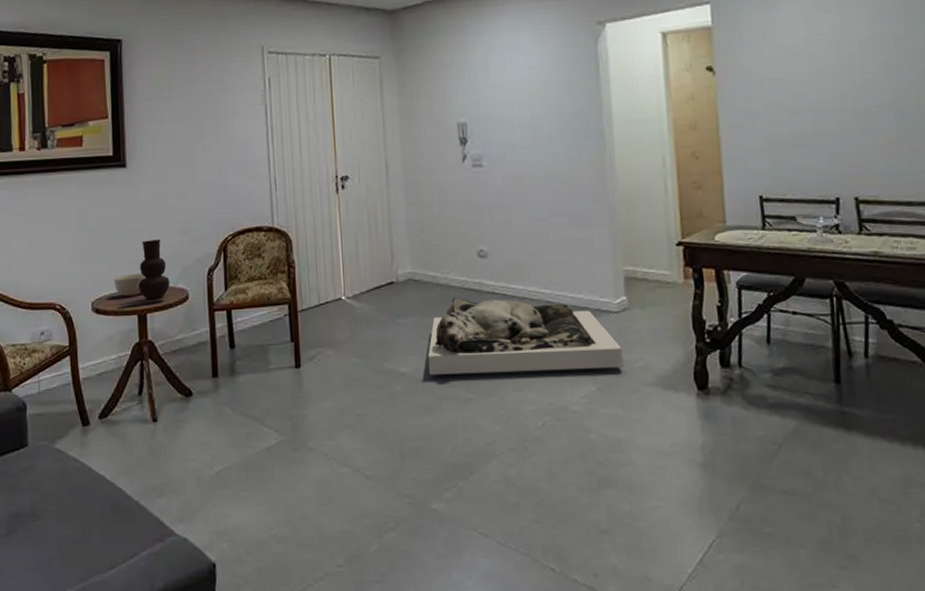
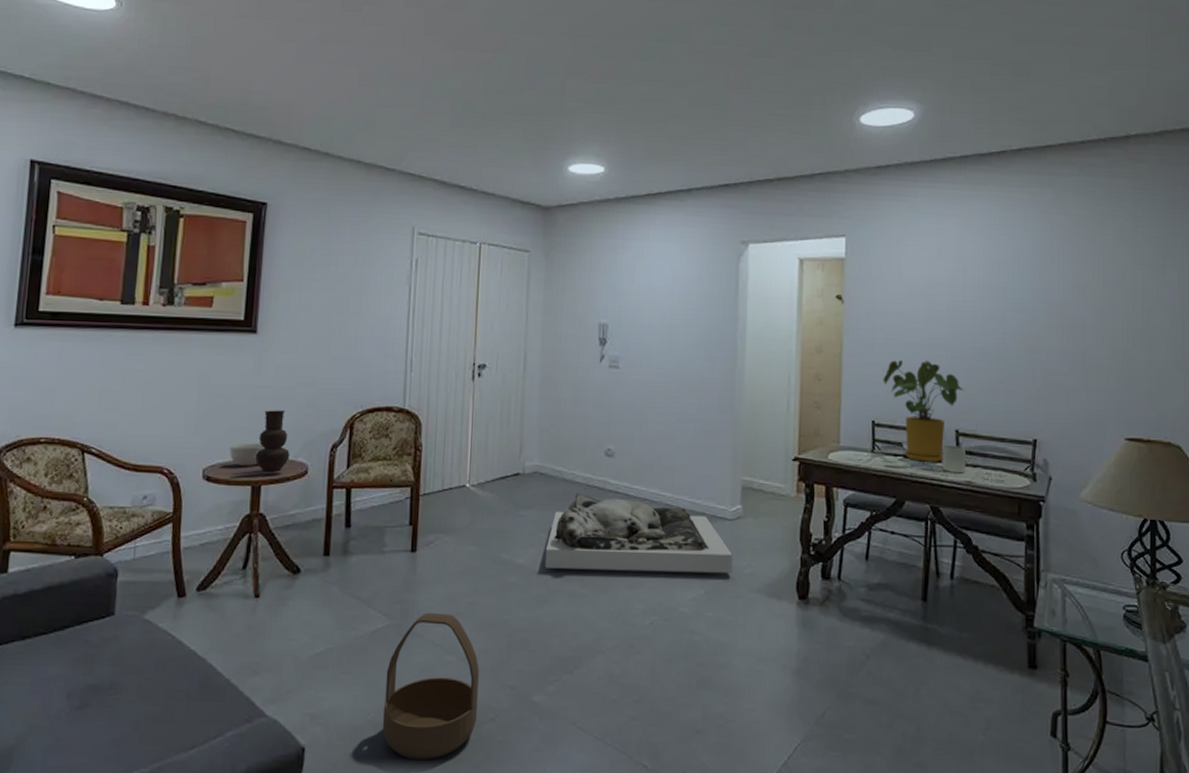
basket: none [285,426,377,572] -> present [382,612,479,760]
house plant: none [767,126,860,235] -> present [883,359,964,462]
mug: none [842,214,871,243] -> present [942,445,967,472]

